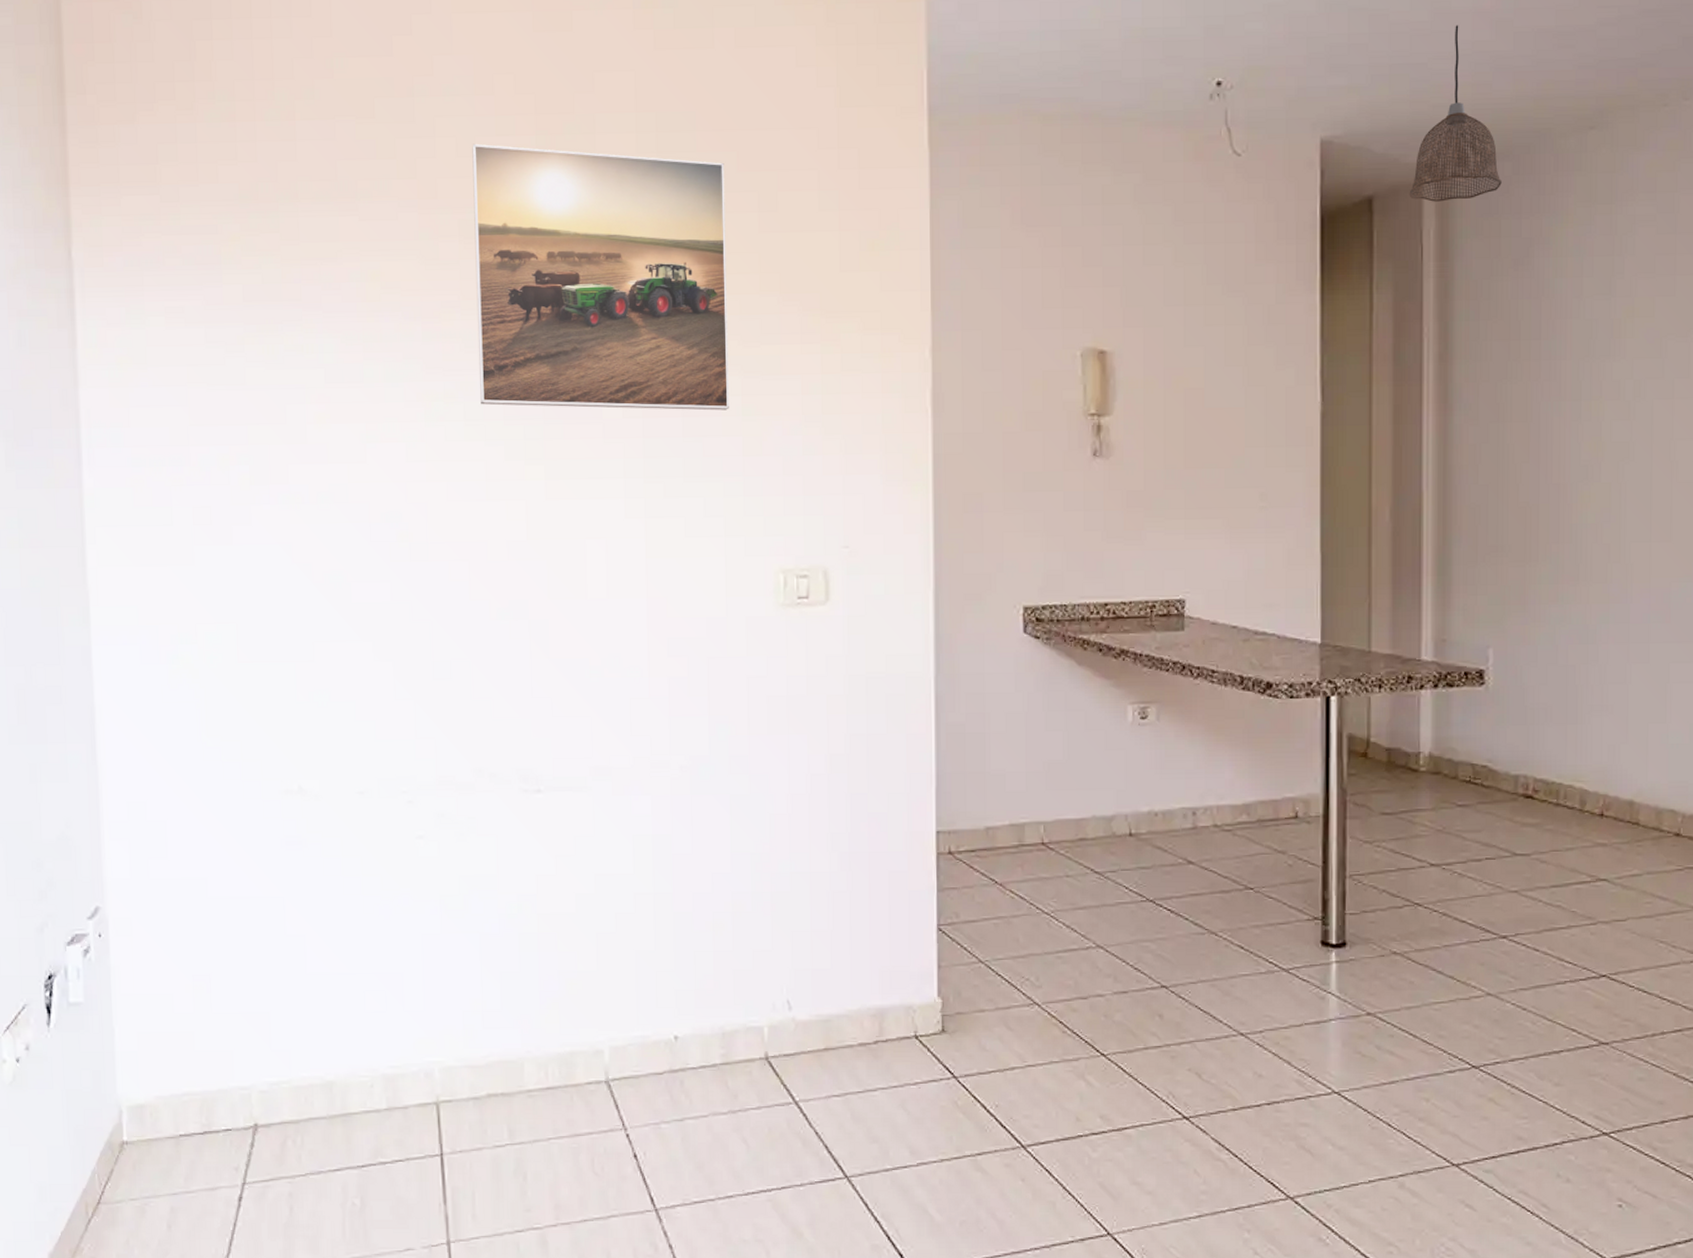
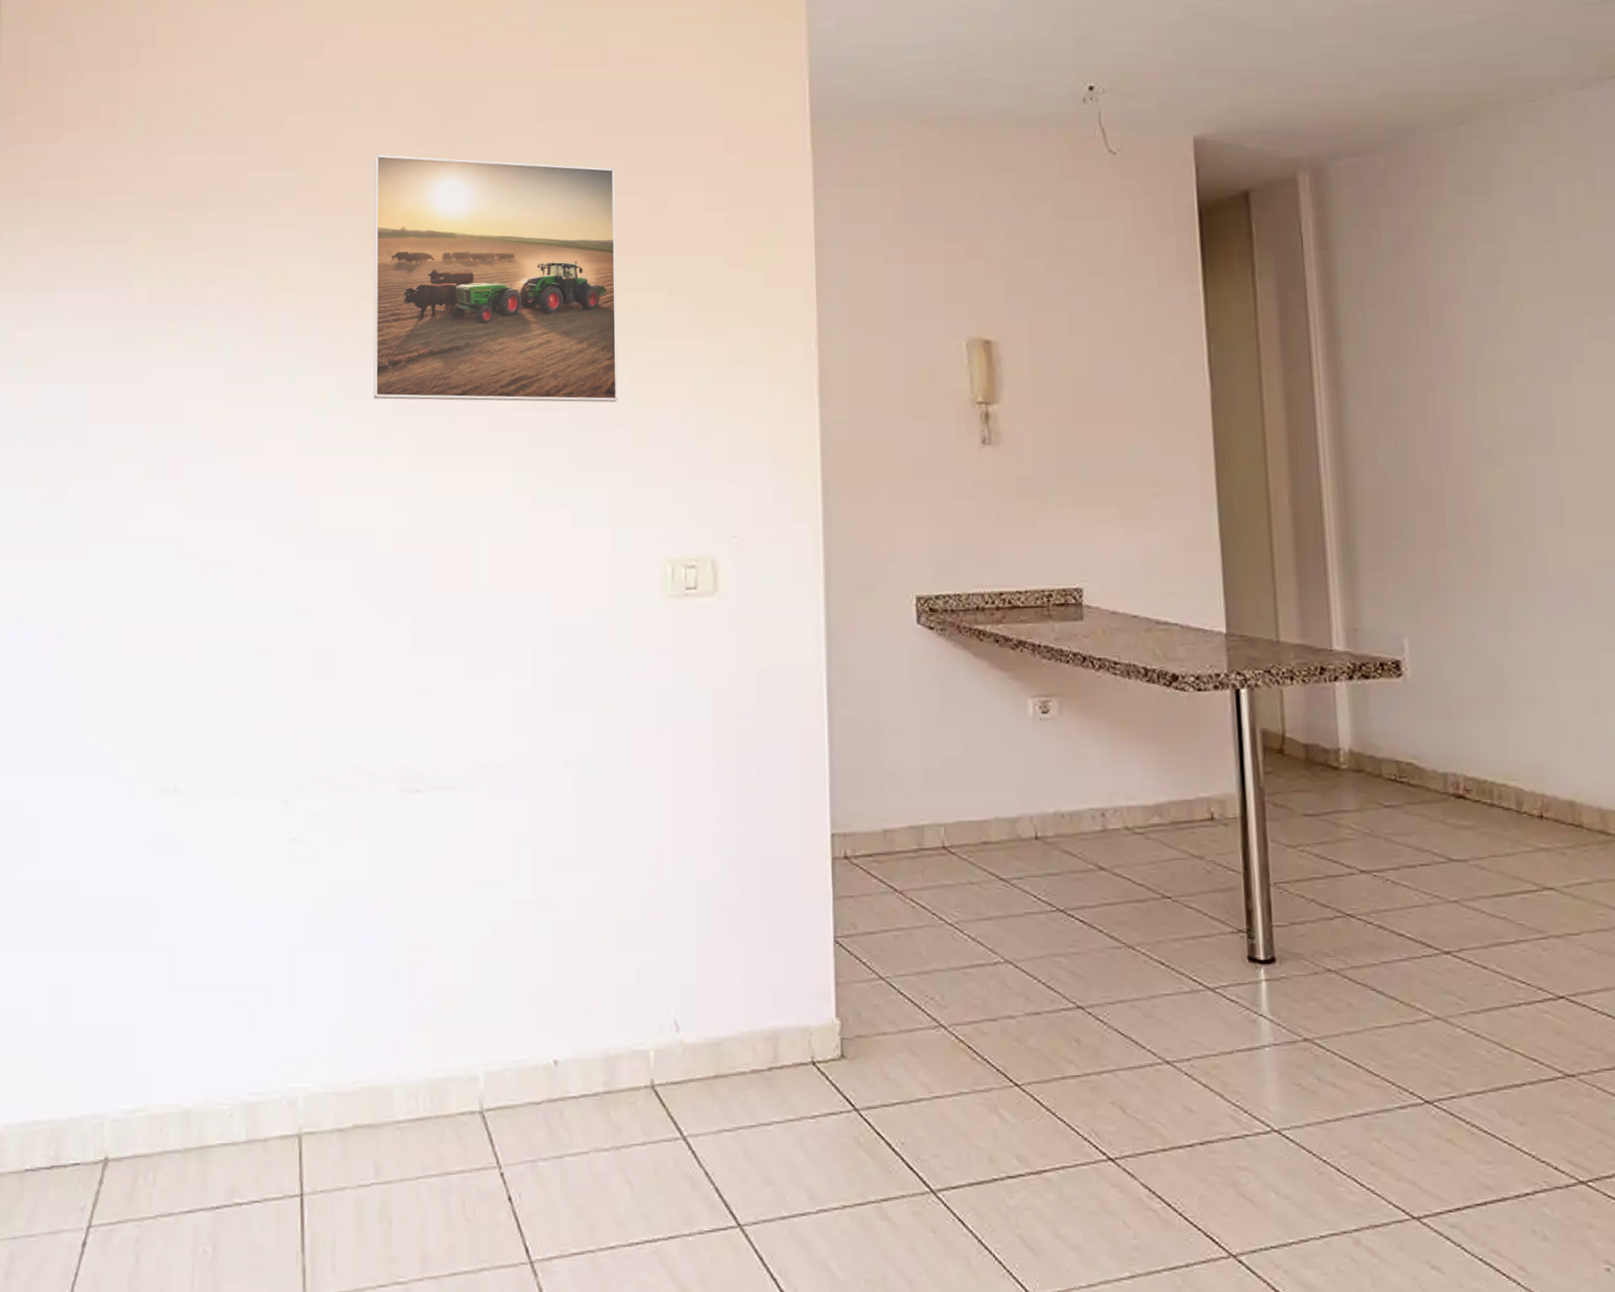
pendant lamp: present [1409,25,1503,202] -> none [1284,31,1377,194]

